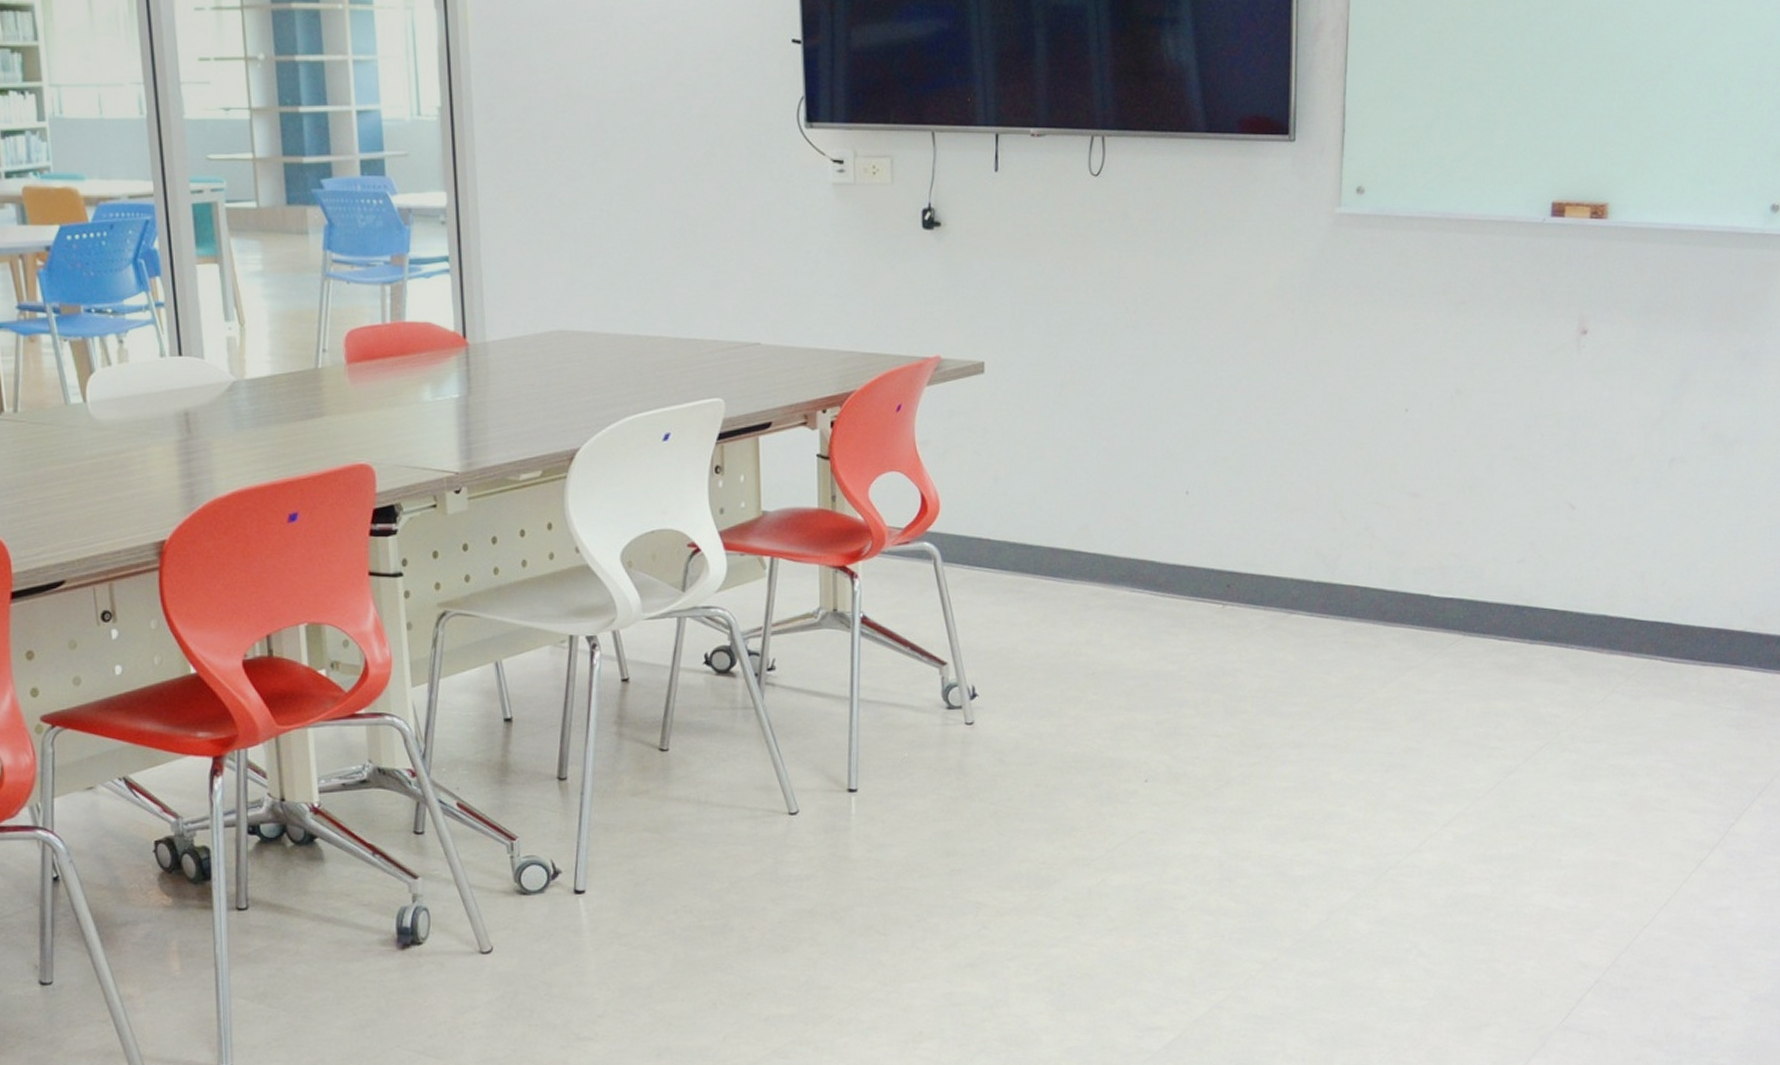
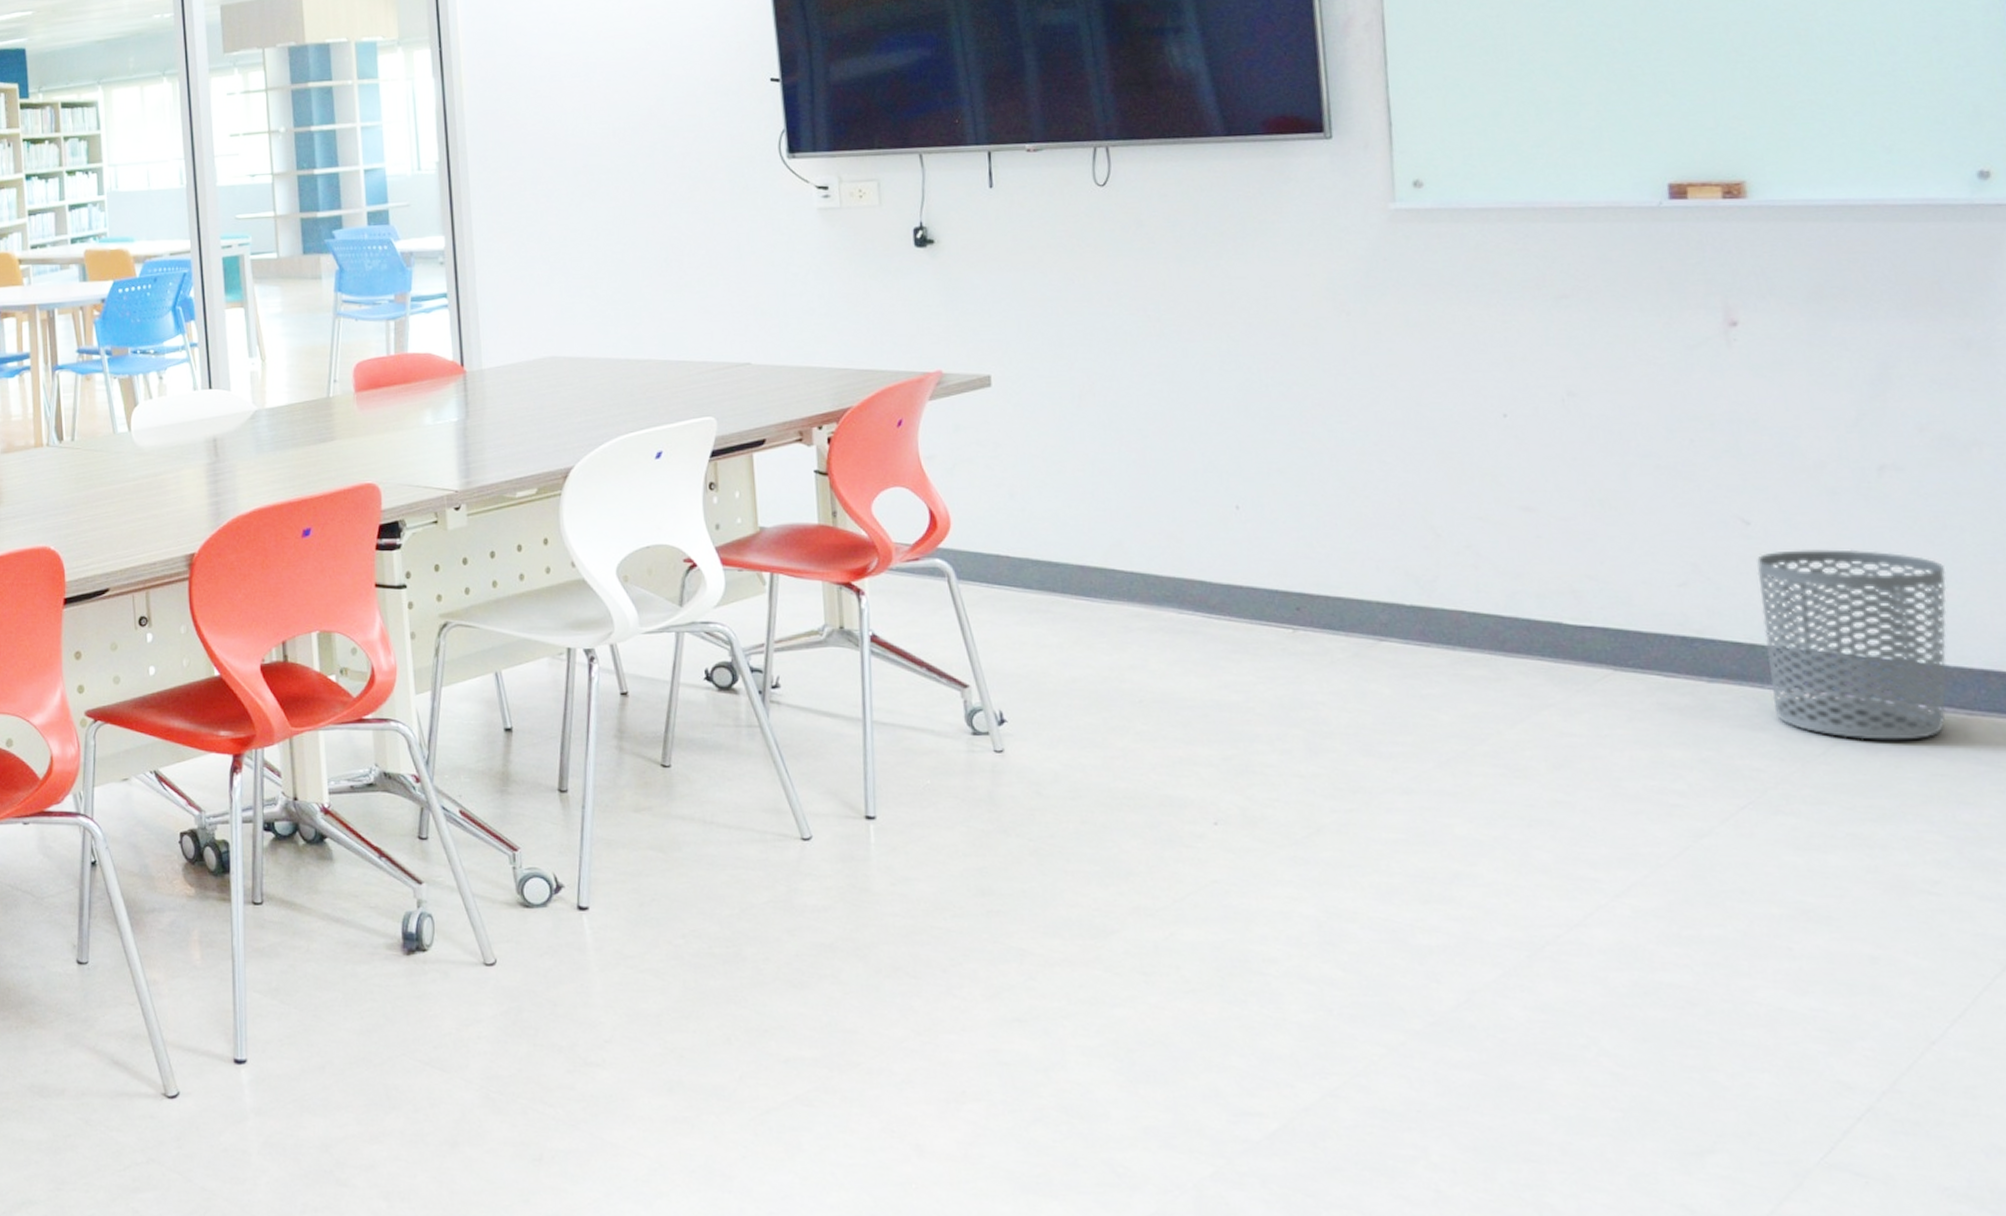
waste bin: none [1573,530,1703,689] -> present [1757,549,1947,740]

